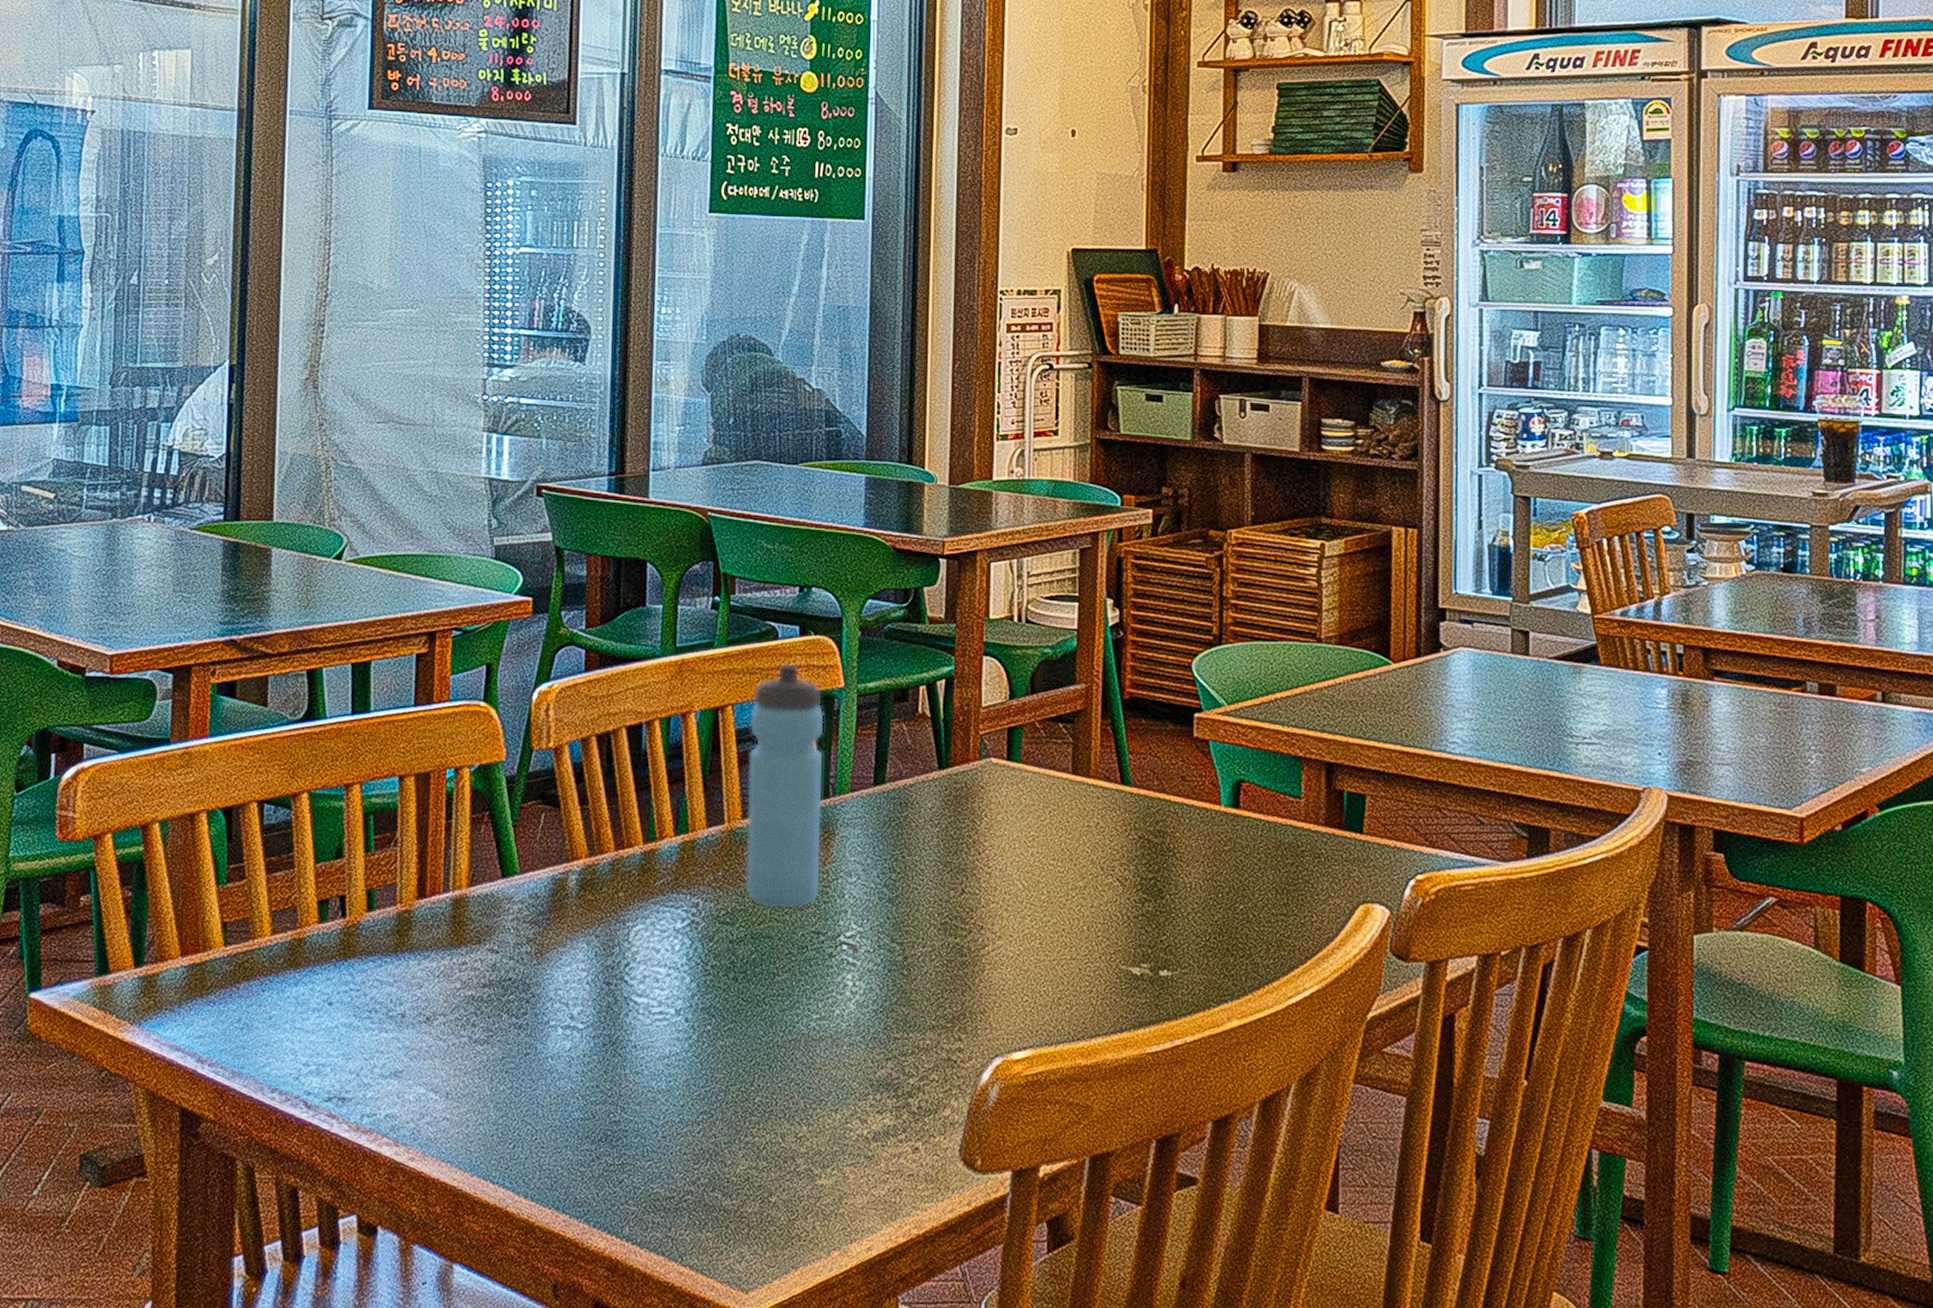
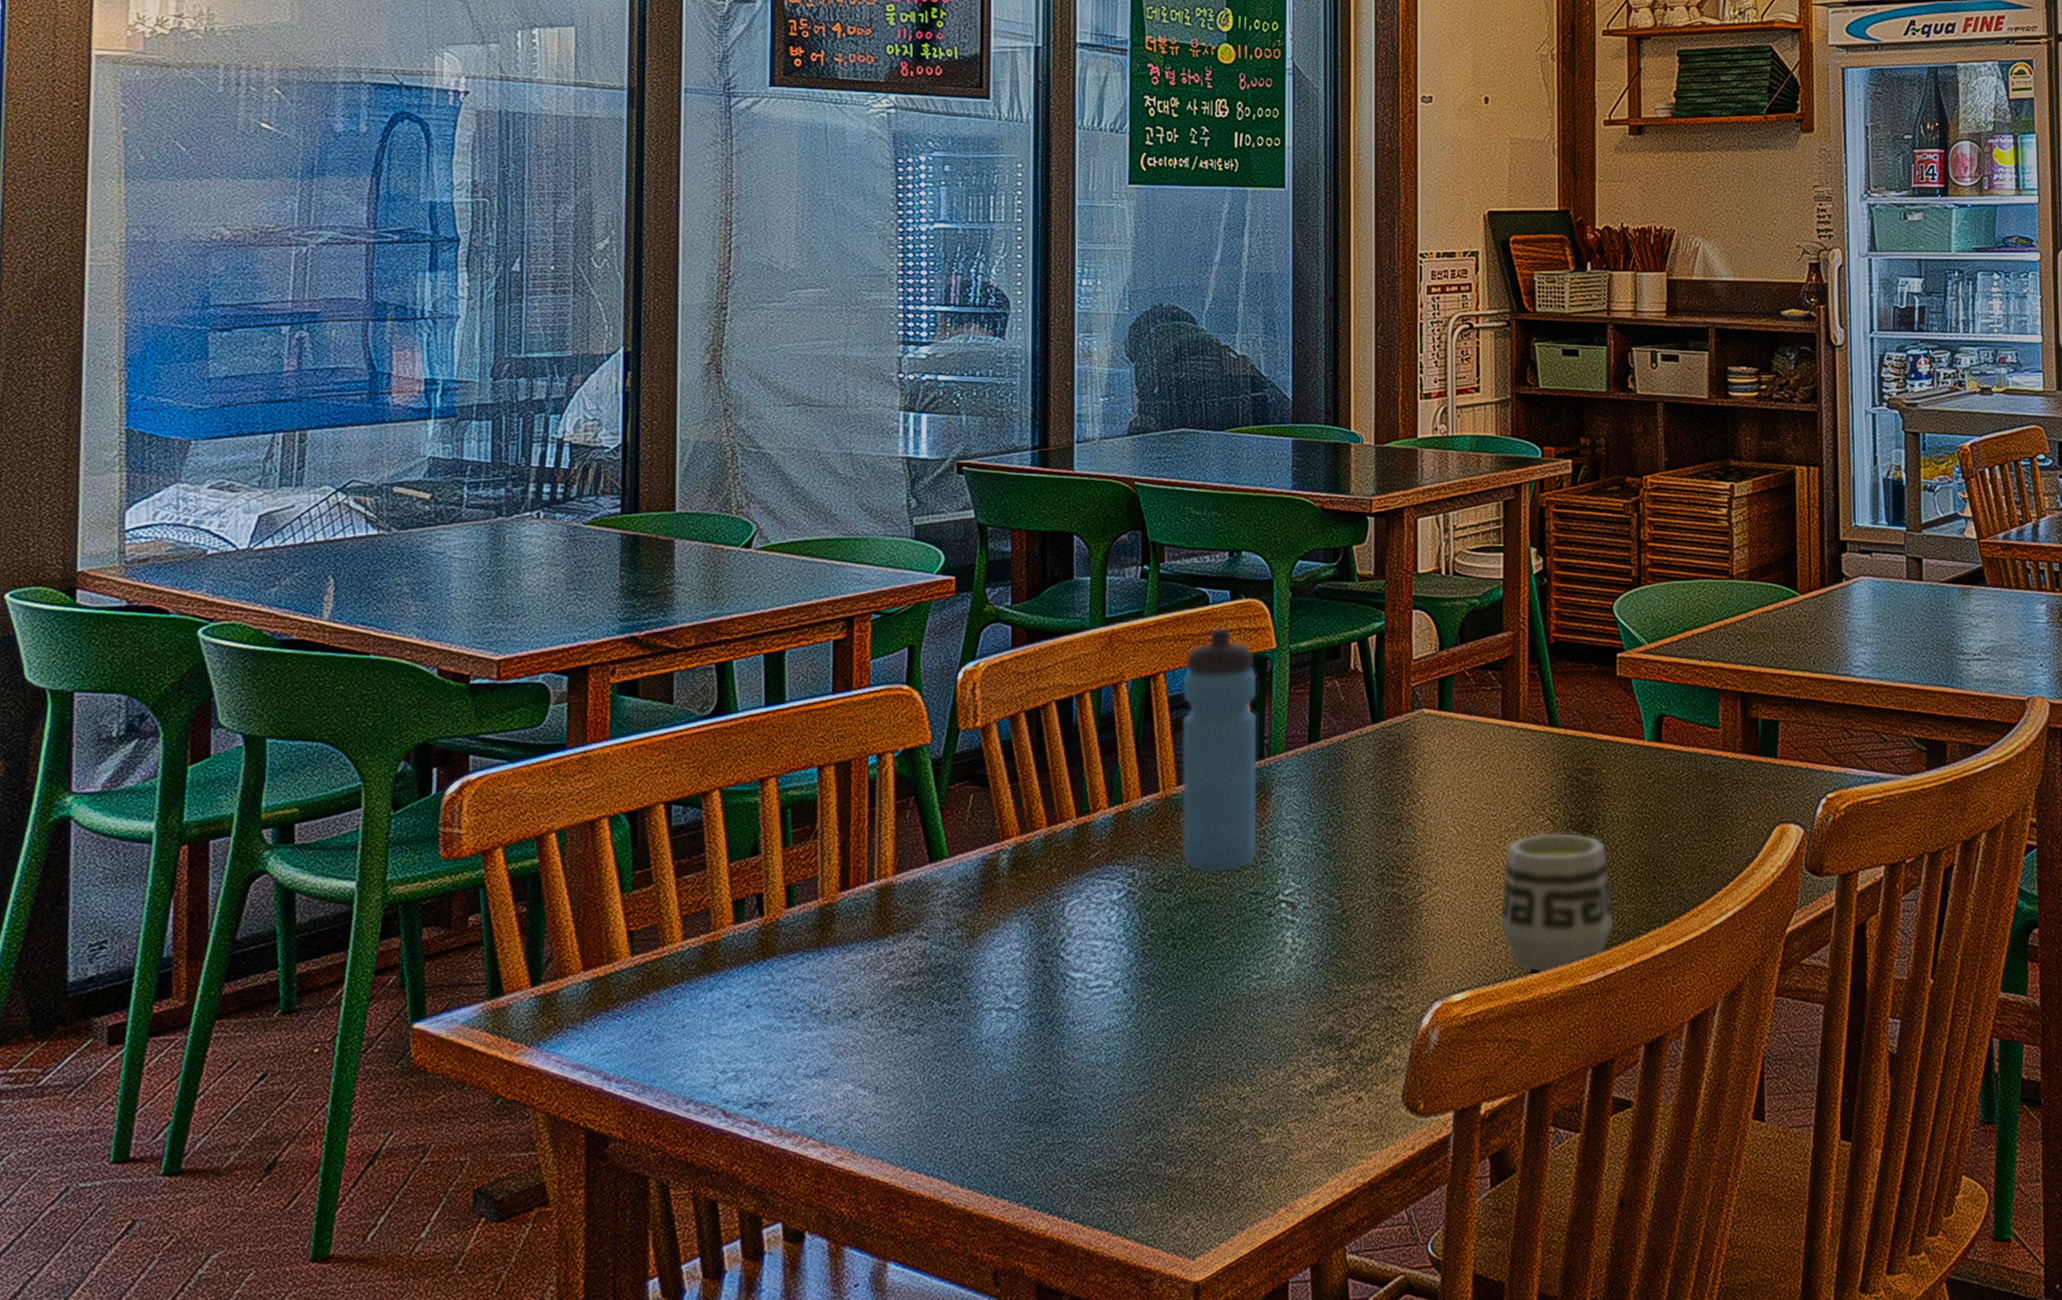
cup: none [1064,894,1183,1037] -> present [1499,833,1614,972]

